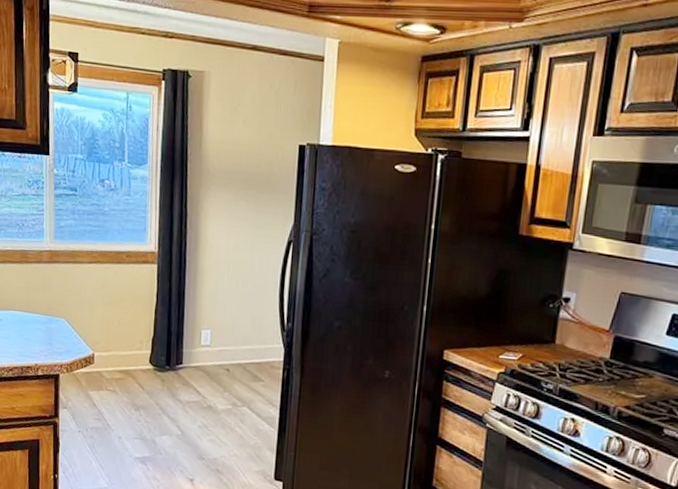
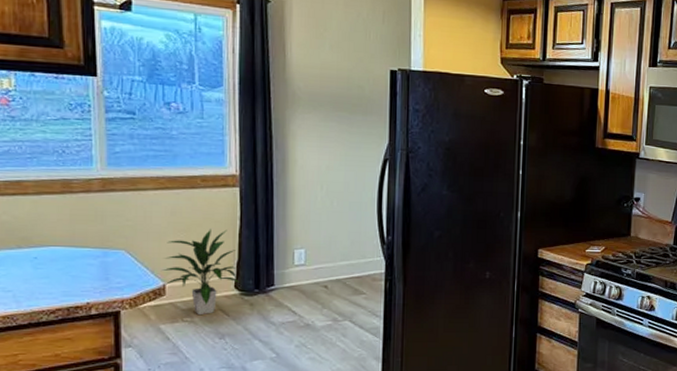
indoor plant: none [92,303,154,386] -> present [162,229,240,314]

